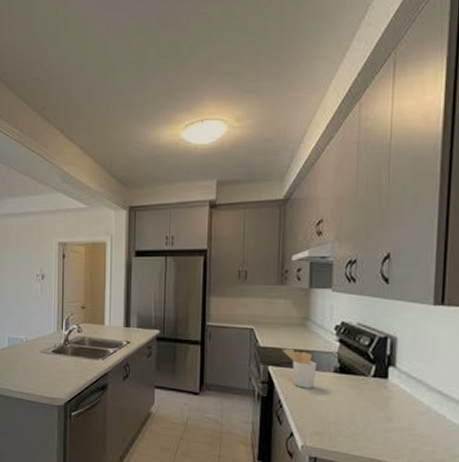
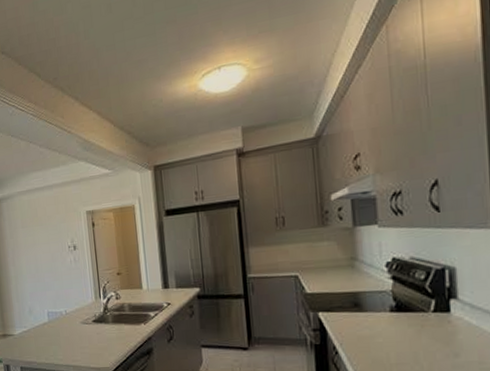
utensil holder: present [281,348,317,389] -> none [330,292,371,332]

